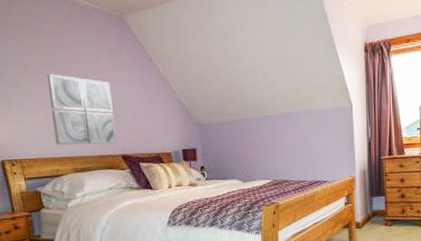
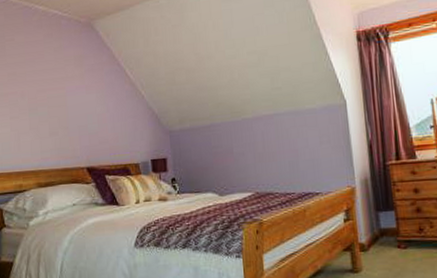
wall art: present [47,74,116,145] -> none [15,84,81,159]

